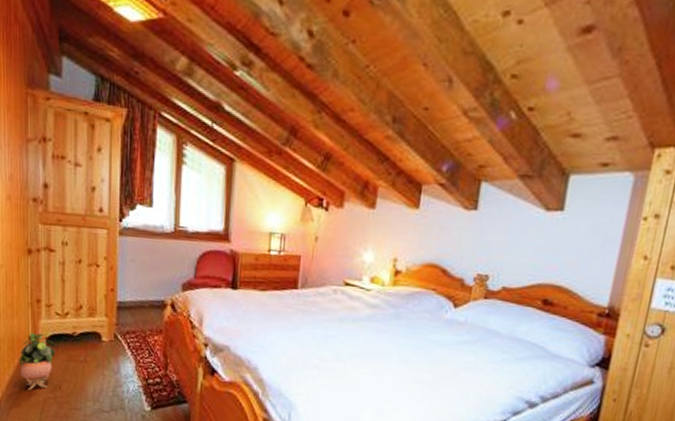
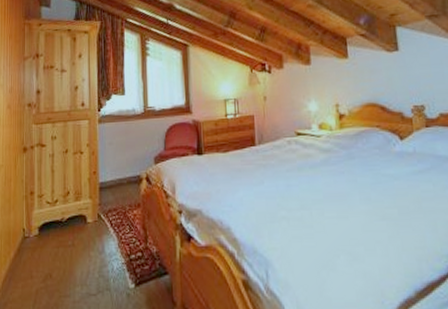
potted plant: present [19,333,55,391] -> none [14,223,46,284]

